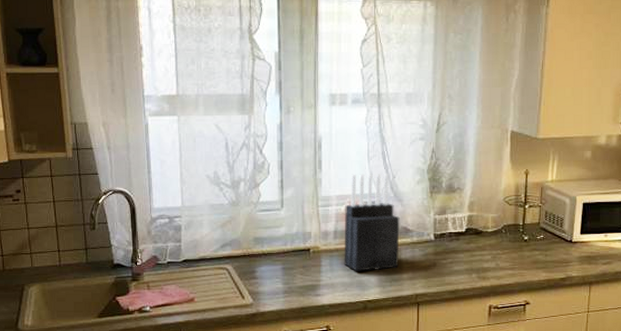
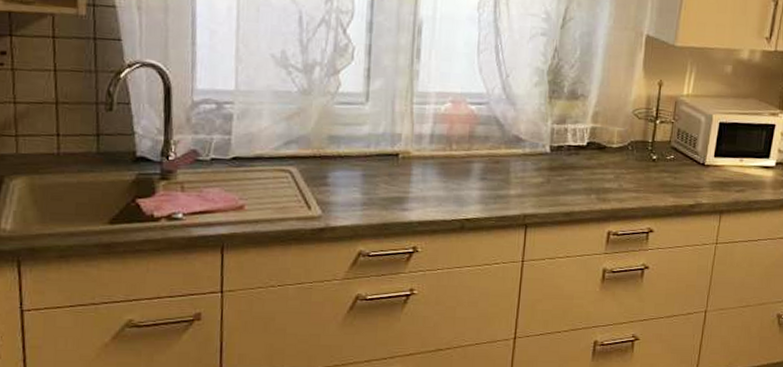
knife block: present [344,174,400,271] -> none [440,68,511,184]

